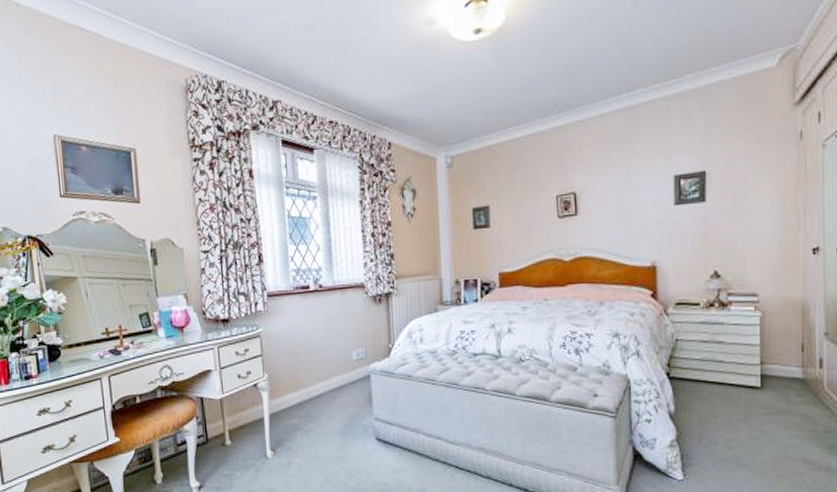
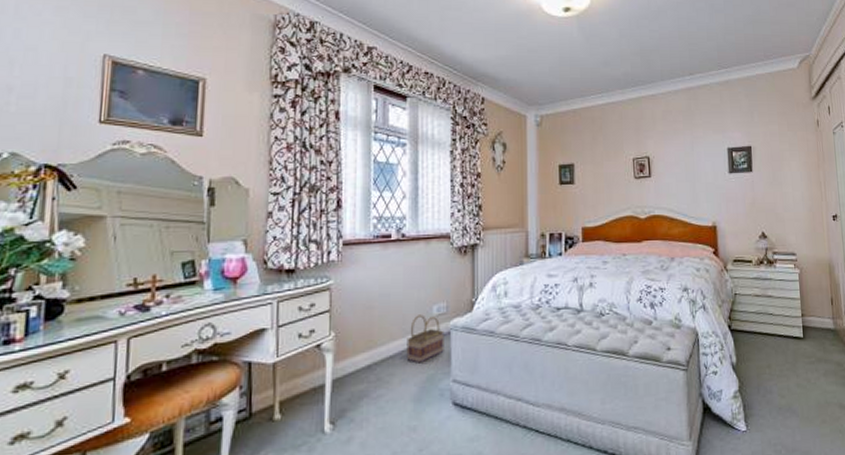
basket: none [330,359,365,403] -> present [406,314,444,363]

